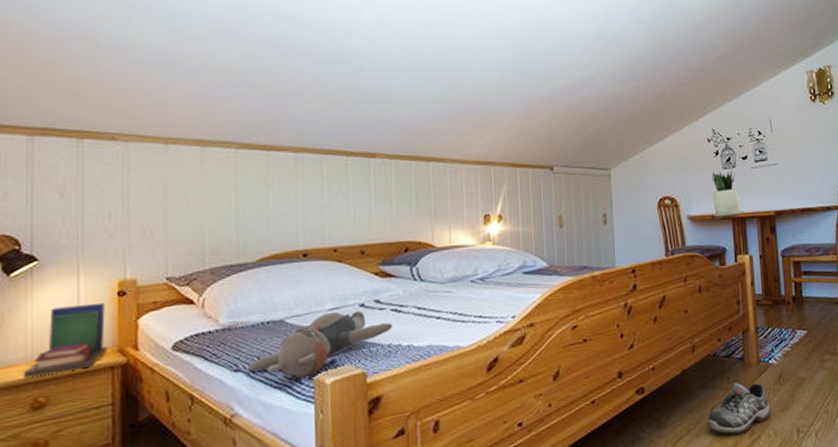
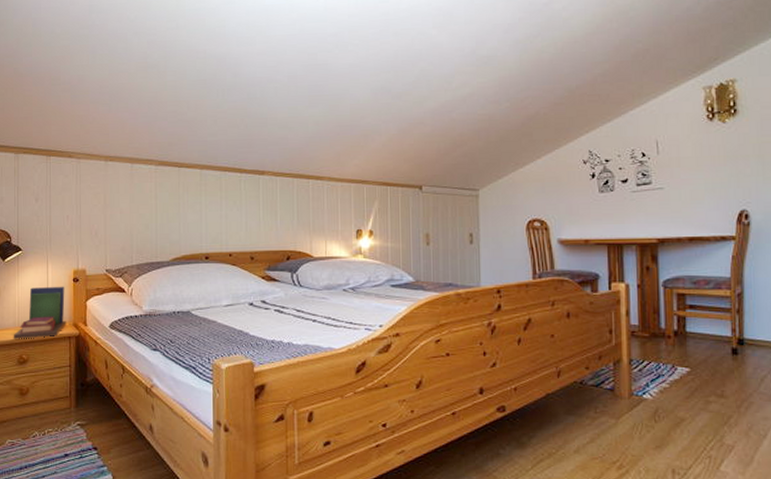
teddy bear: present [248,310,393,379] -> none [163,308,276,362]
athletic shoe: present [706,382,771,435] -> none [570,413,642,465]
planter: present [712,169,744,218] -> none [586,193,621,243]

